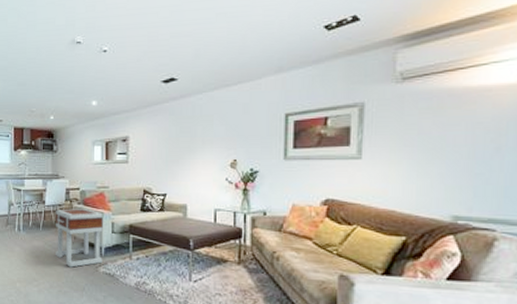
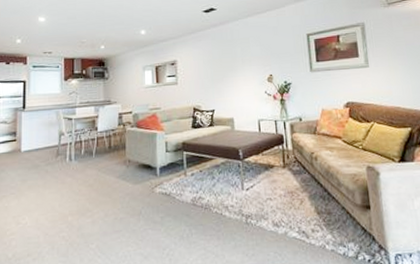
side table: present [56,209,103,268] -> none [109,131,158,192]

